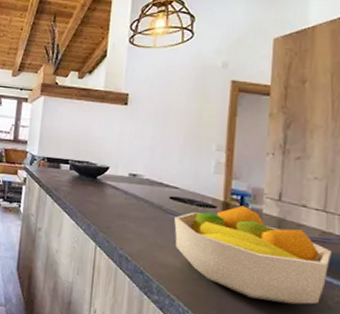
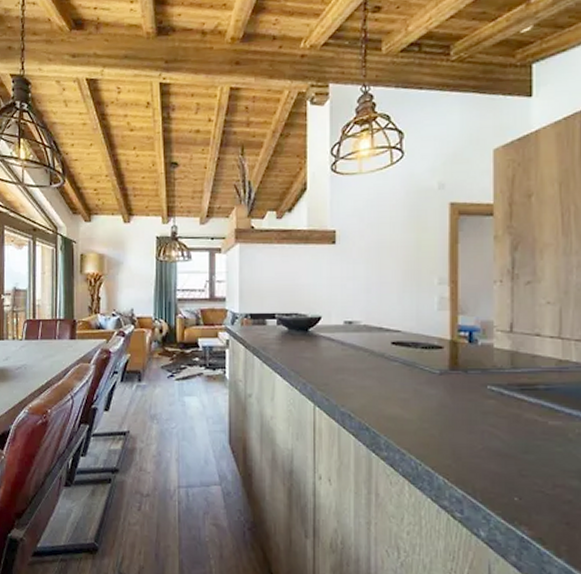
fruit bowl: present [174,205,331,305] -> none [399,342,569,442]

